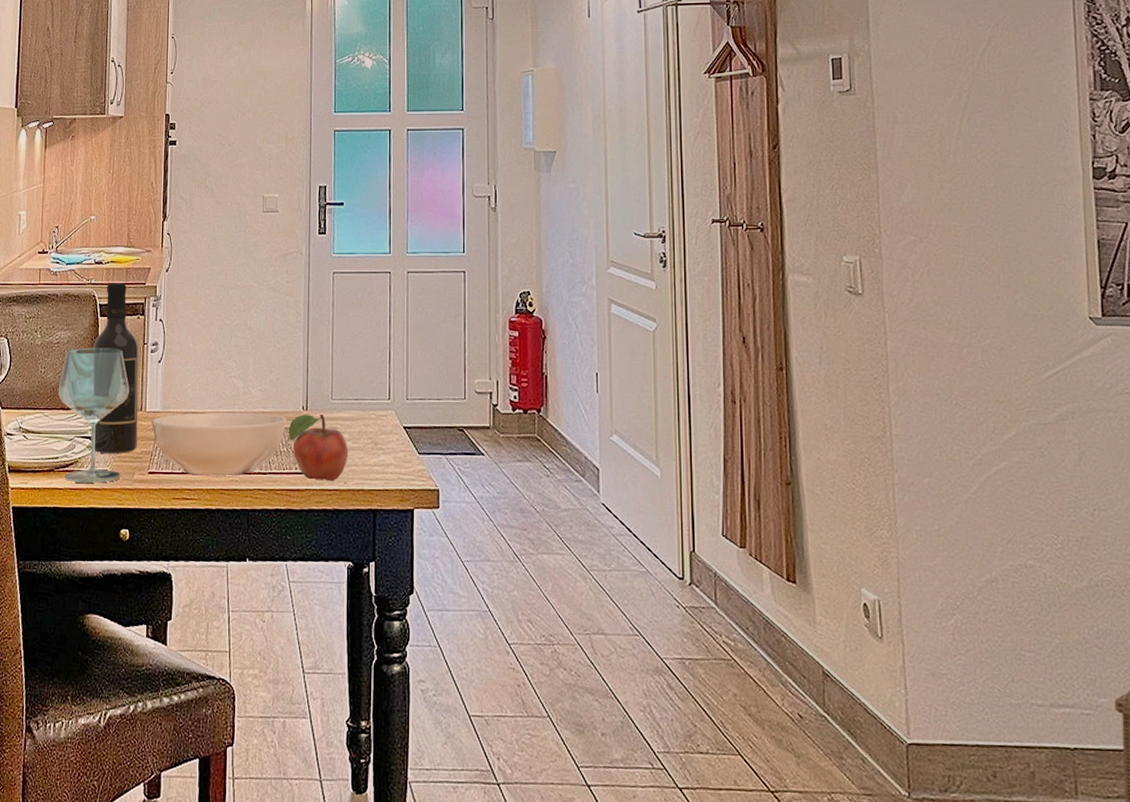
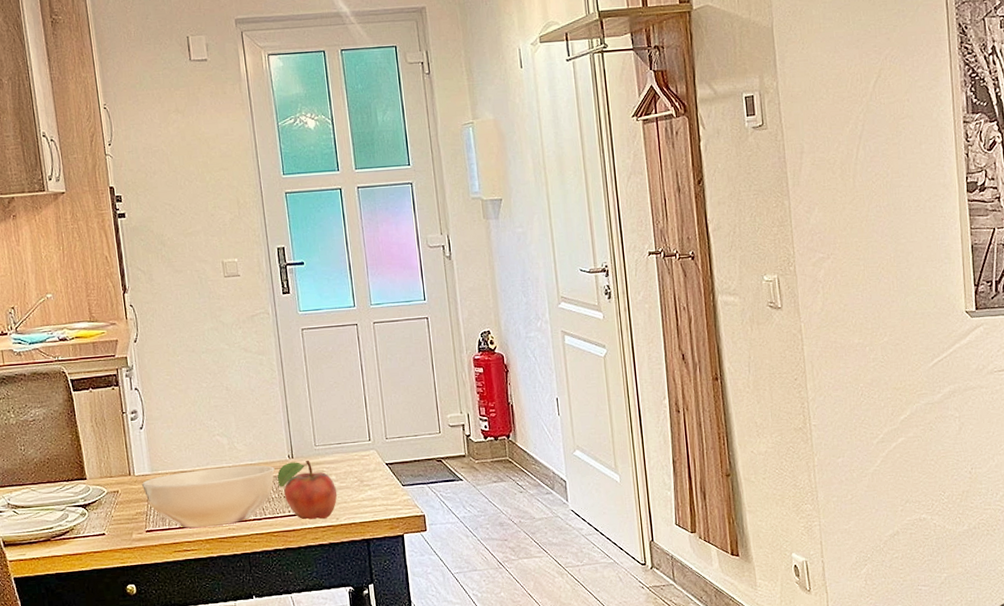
wine glass: present [58,347,130,483] -> none [41,419,119,549]
wine bottle: present [93,283,139,455] -> none [70,357,131,519]

